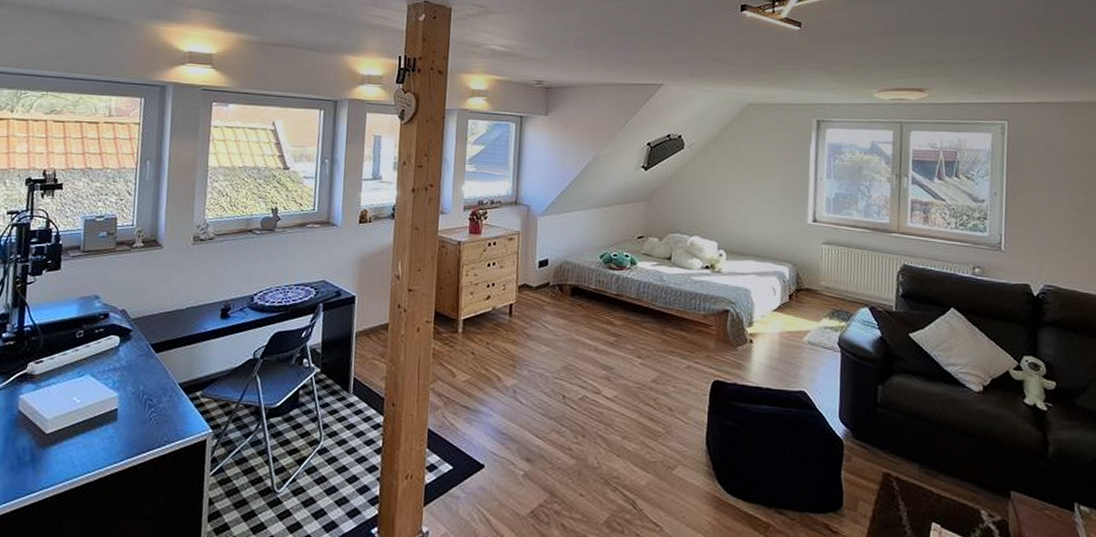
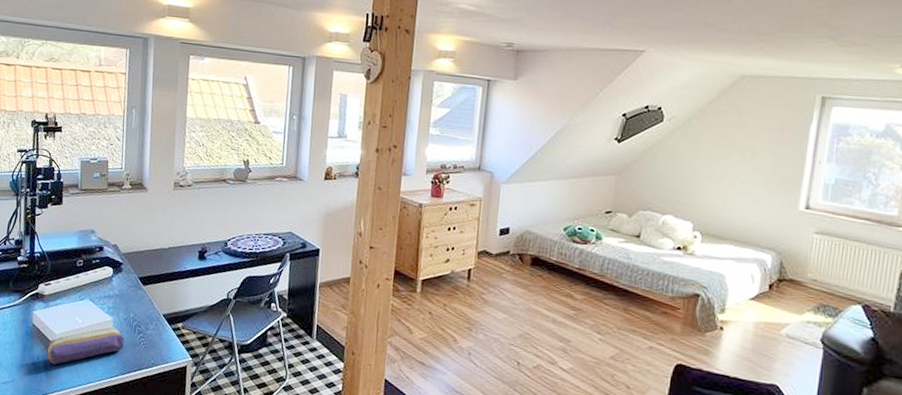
pencil case: none [36,404,133,456] -> present [47,327,125,365]

